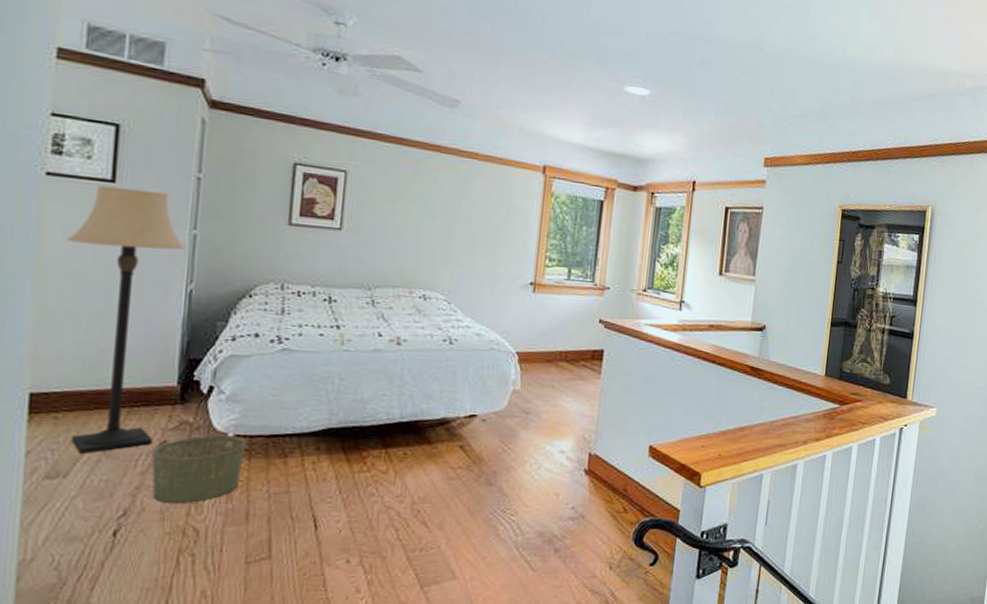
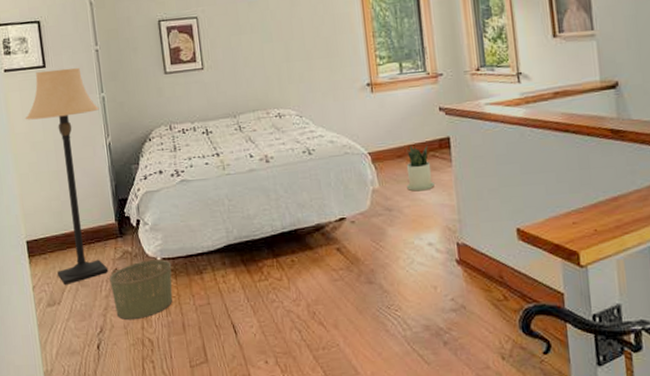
planter: none [550,351,580,399] -> present [406,145,435,192]

